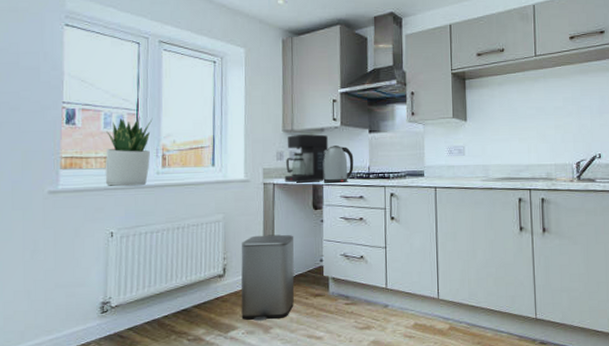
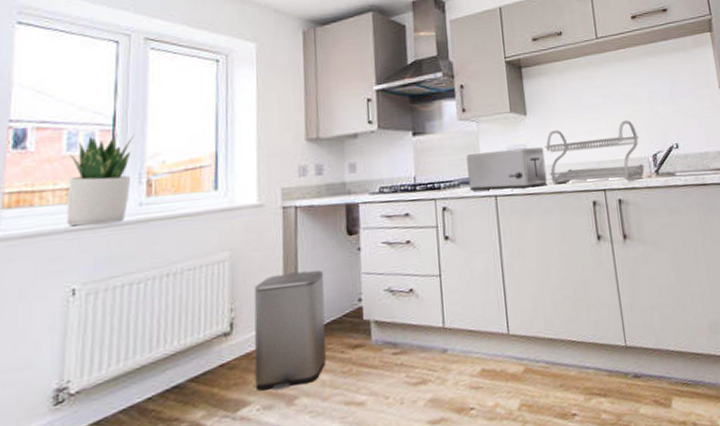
coffee maker: present [284,134,328,183] -> none [309,141,364,204]
kettle: present [323,146,354,183] -> none [358,153,396,201]
toaster: none [413,148,480,184] -> present [466,147,548,192]
dish rack: none [481,130,568,184] -> present [545,120,645,185]

